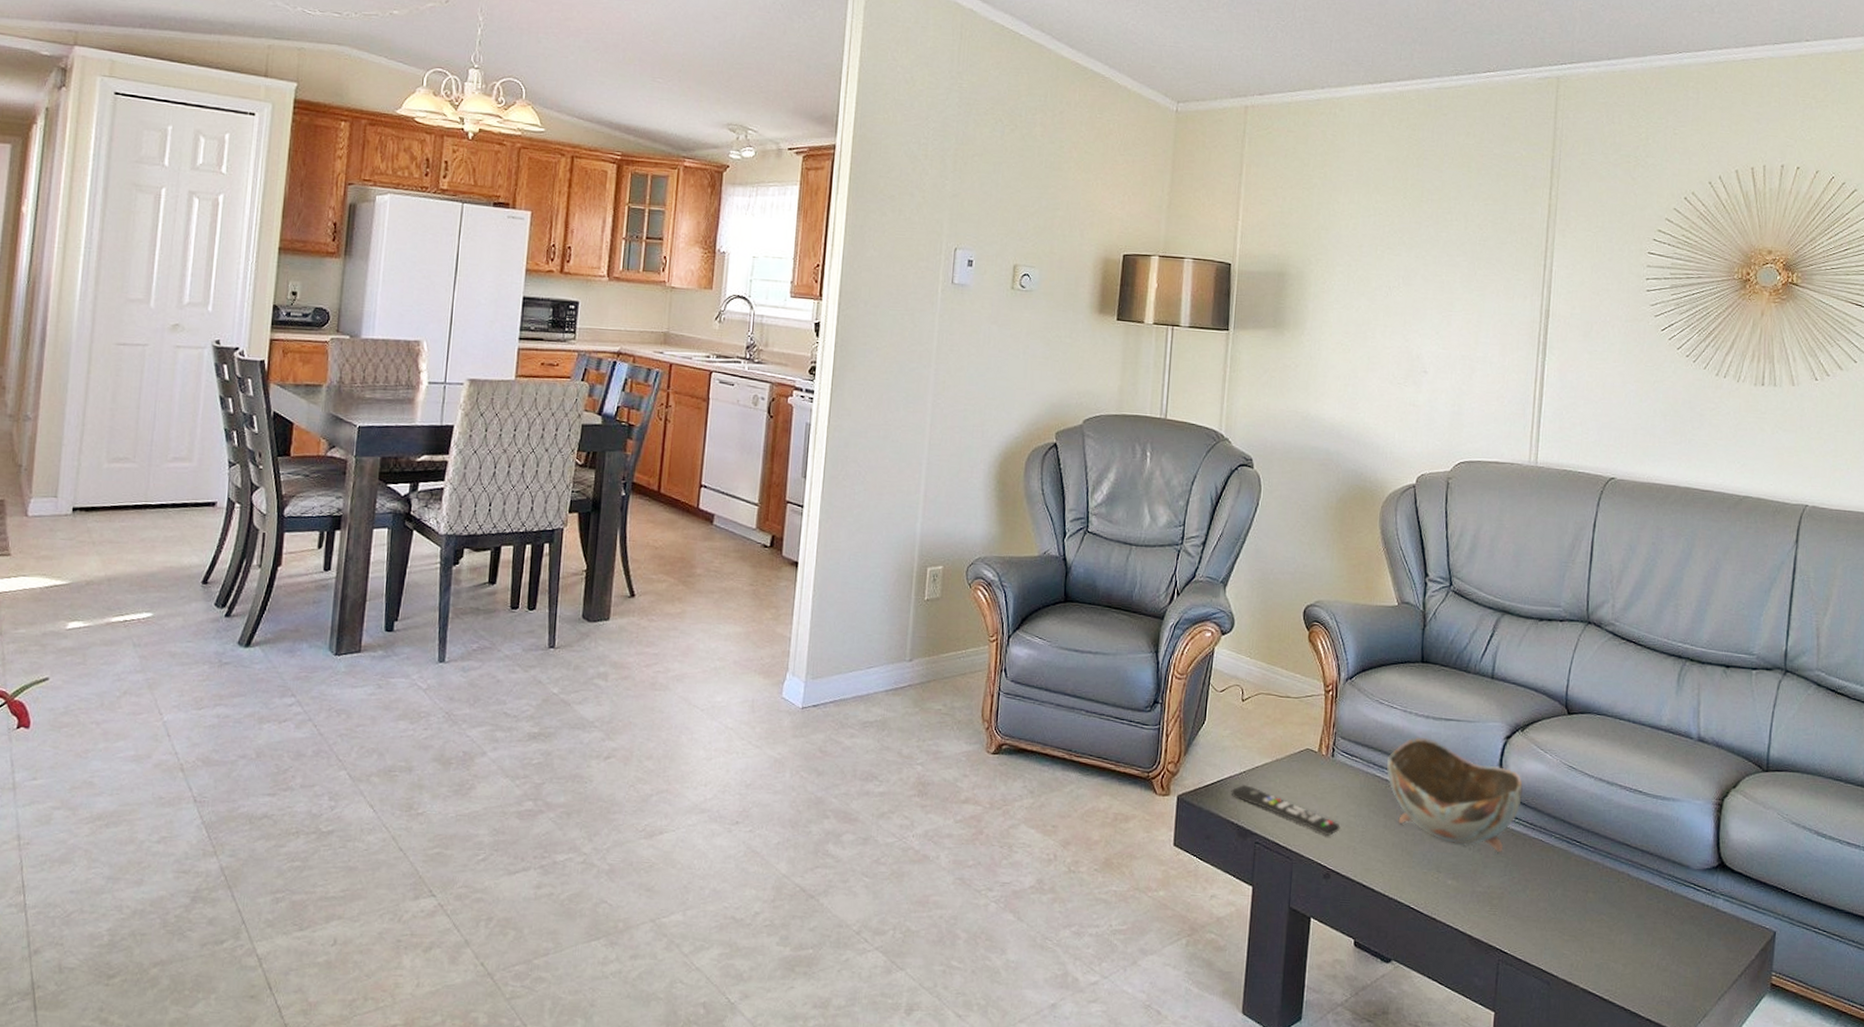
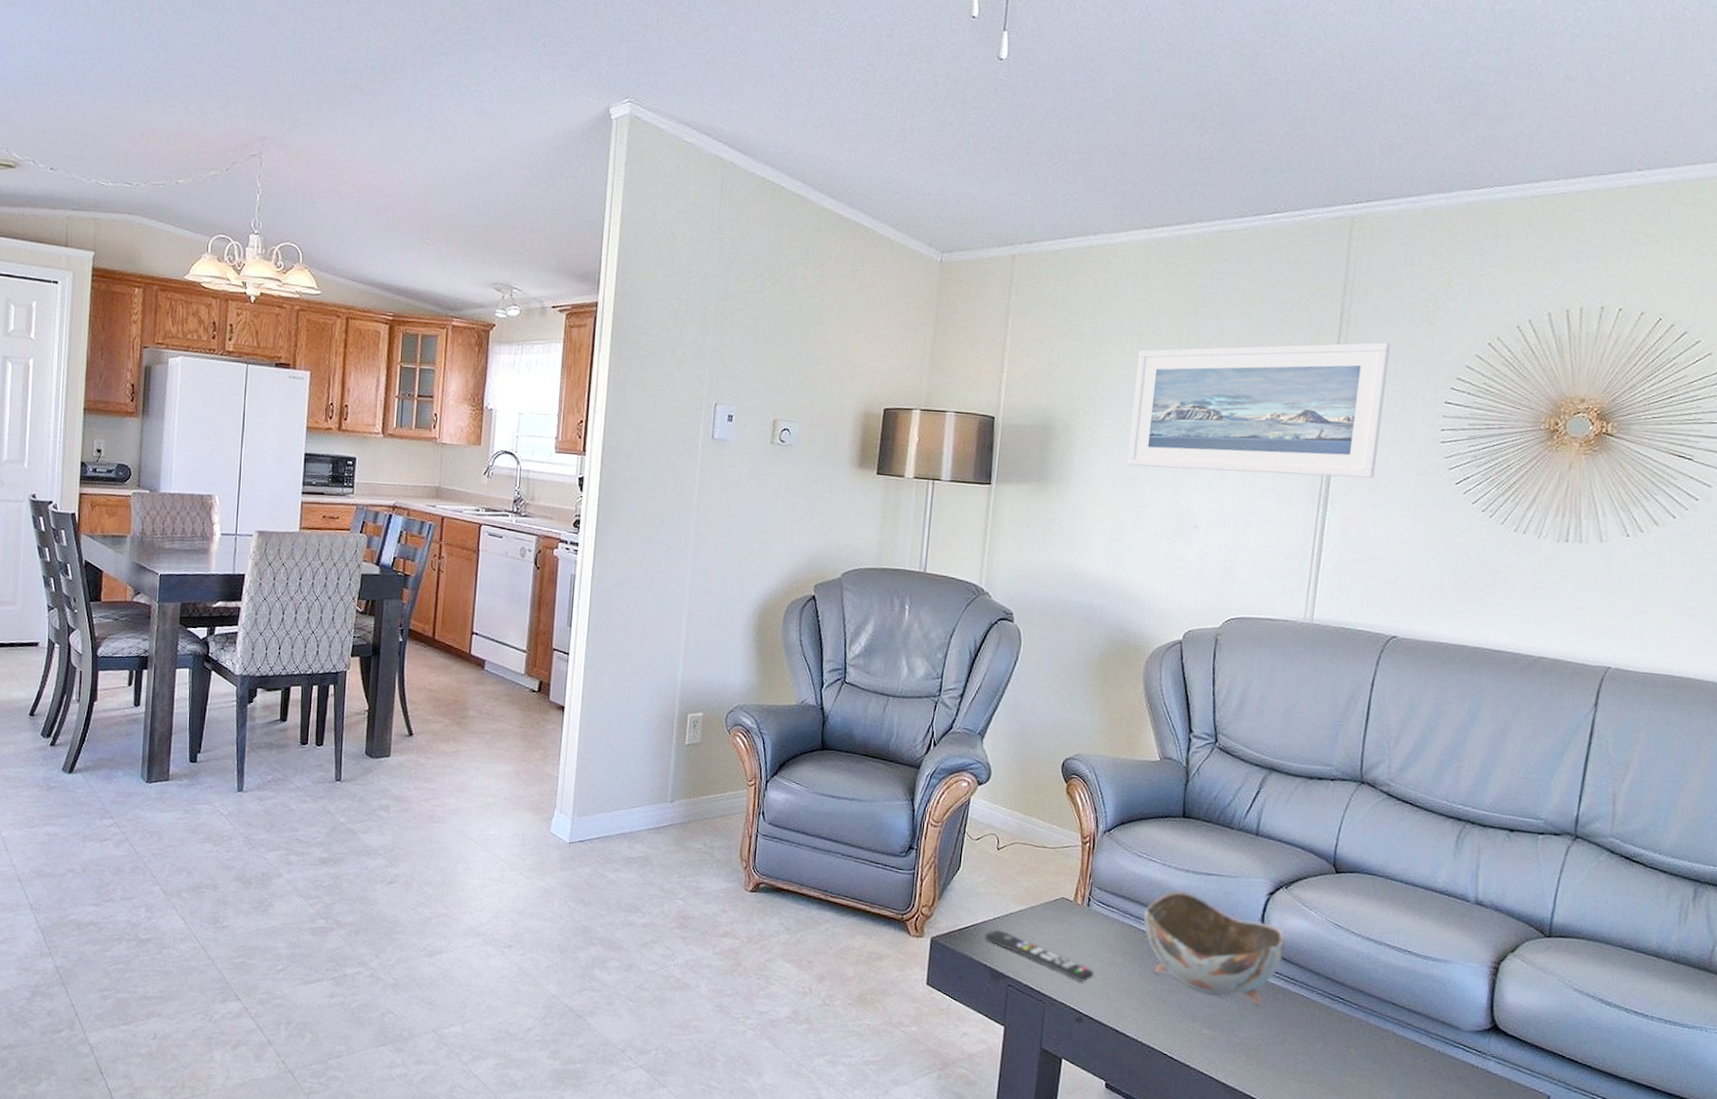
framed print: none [1358,195,1597,325] -> present [1127,342,1390,478]

